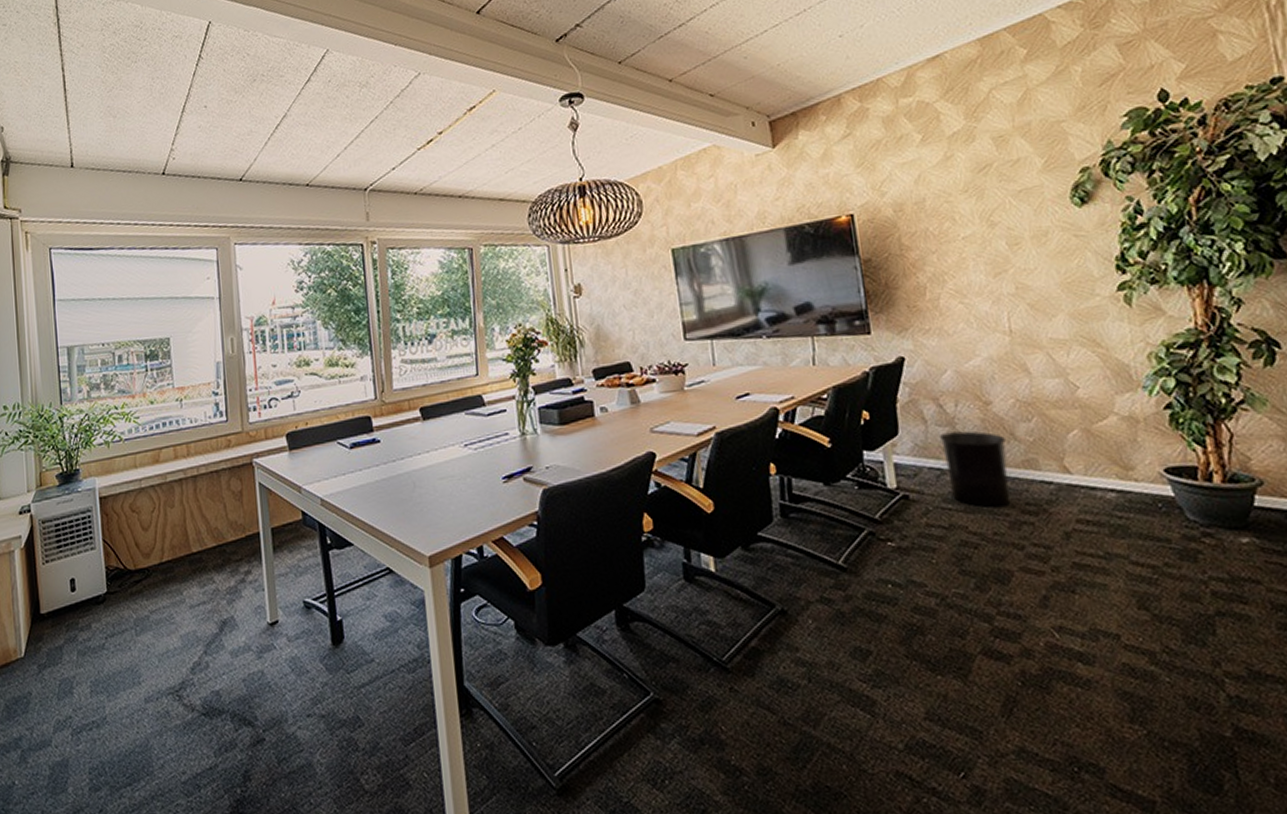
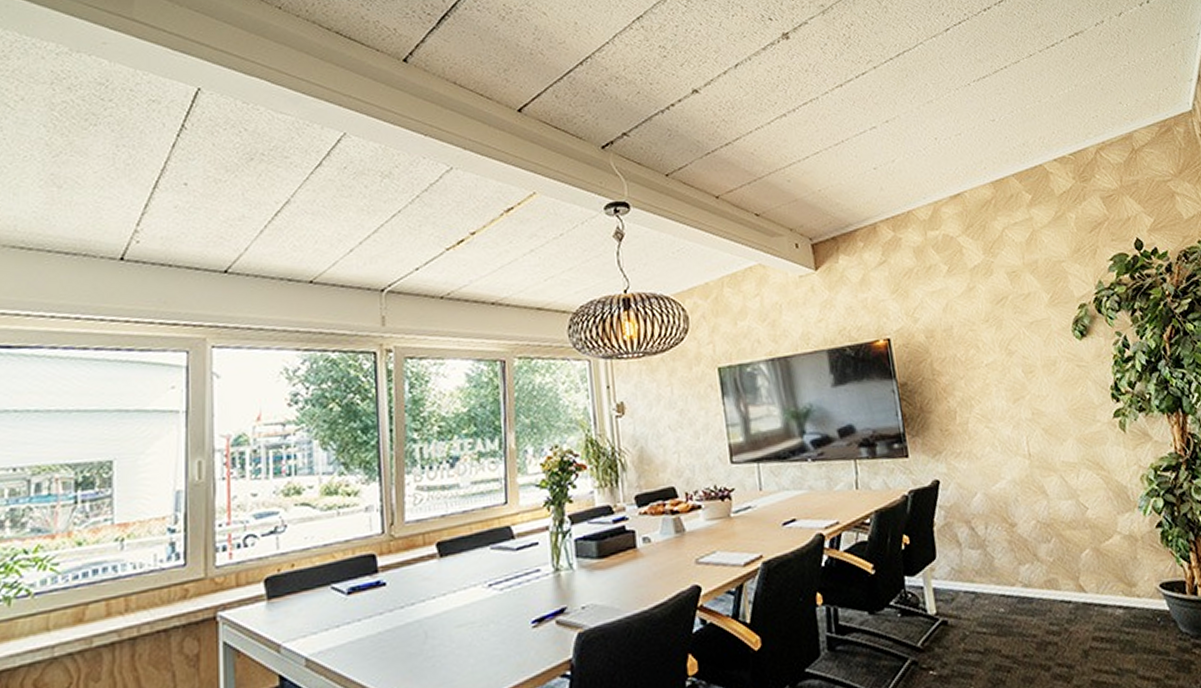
waste bin: present [939,431,1011,507] -> none [972,553,1037,630]

